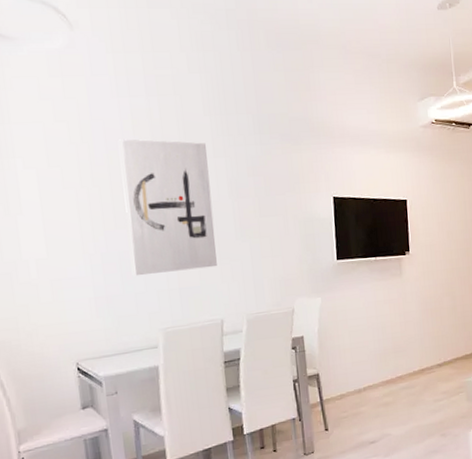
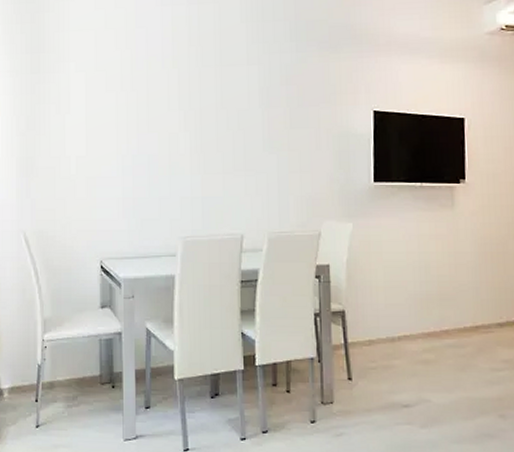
wall art: present [119,139,217,275] -> none [158,45,242,179]

